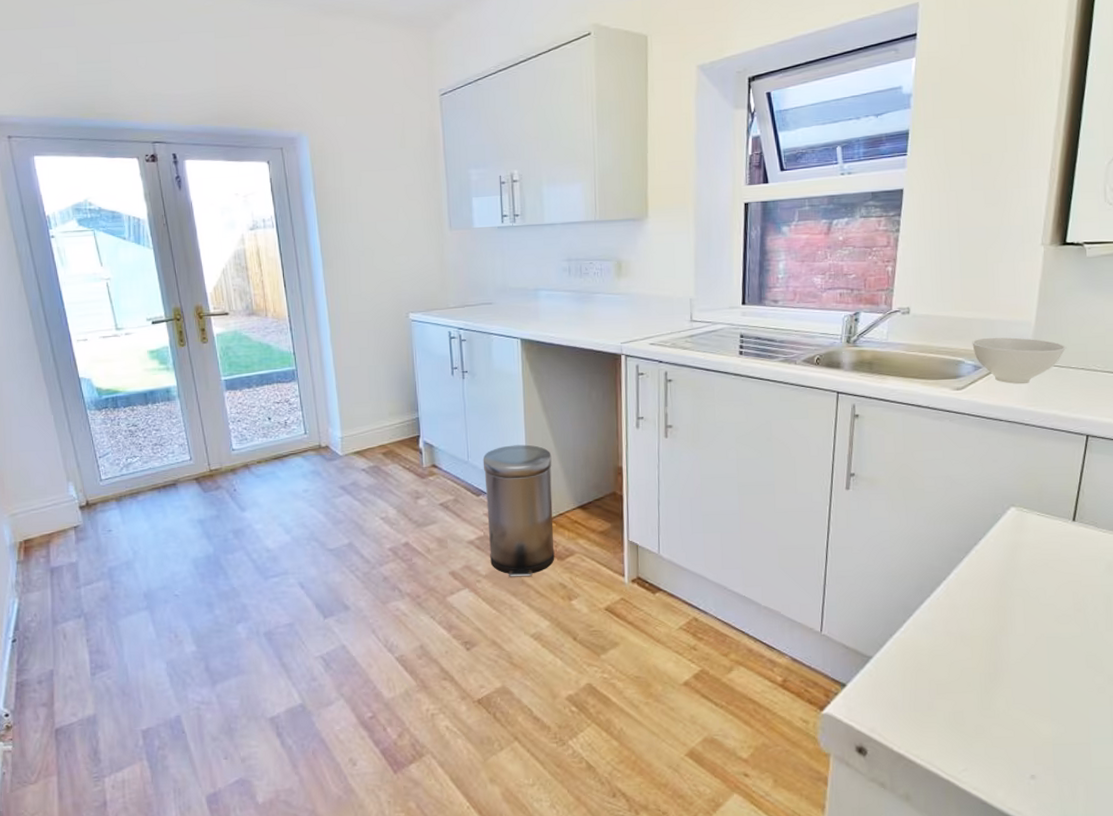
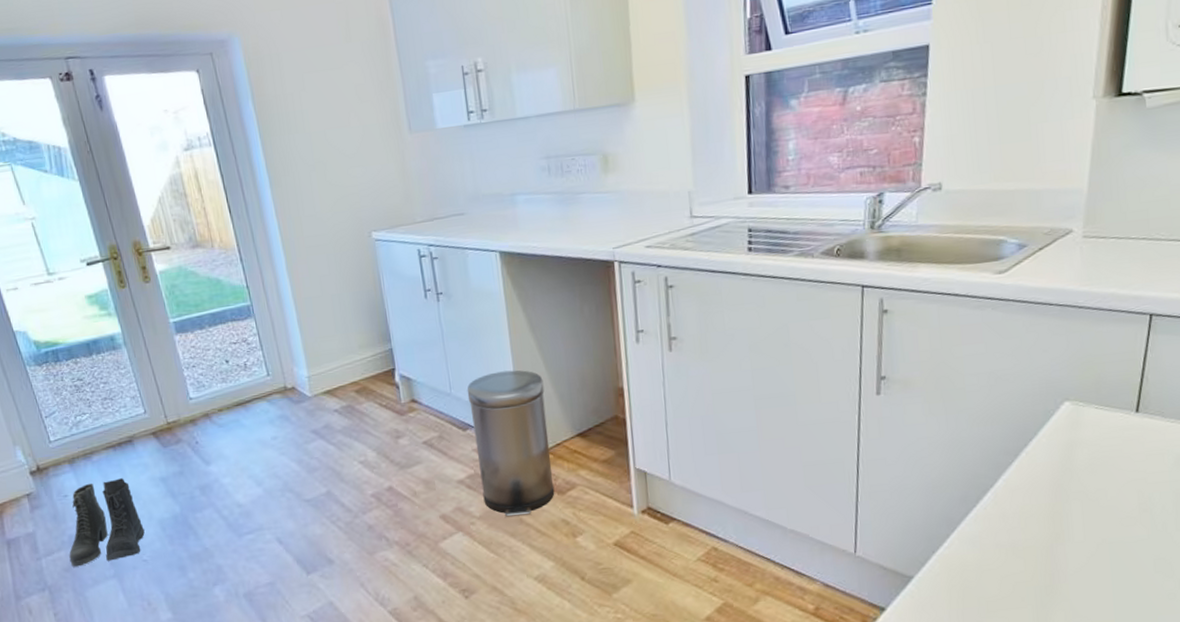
boot: none [107,520,145,597] -> present [69,483,108,567]
boot: none [141,518,179,594] -> present [102,478,145,561]
bowl: present [972,337,1067,384] -> none [1015,208,1125,262]

